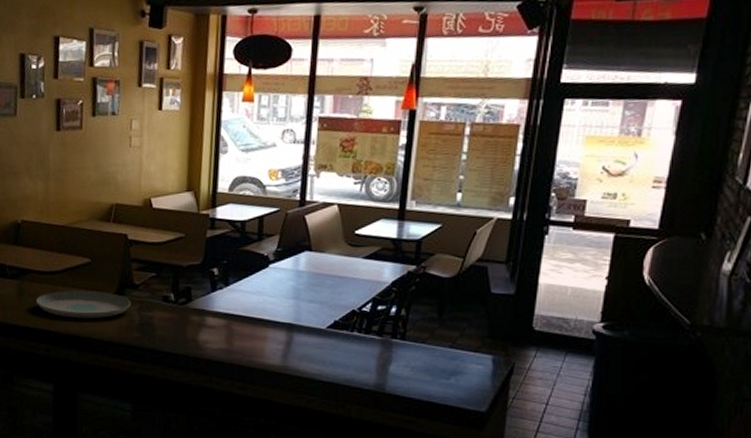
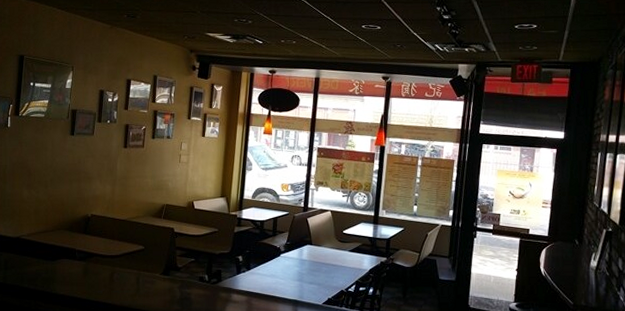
plate: present [35,290,132,319] -> none [97,271,175,294]

